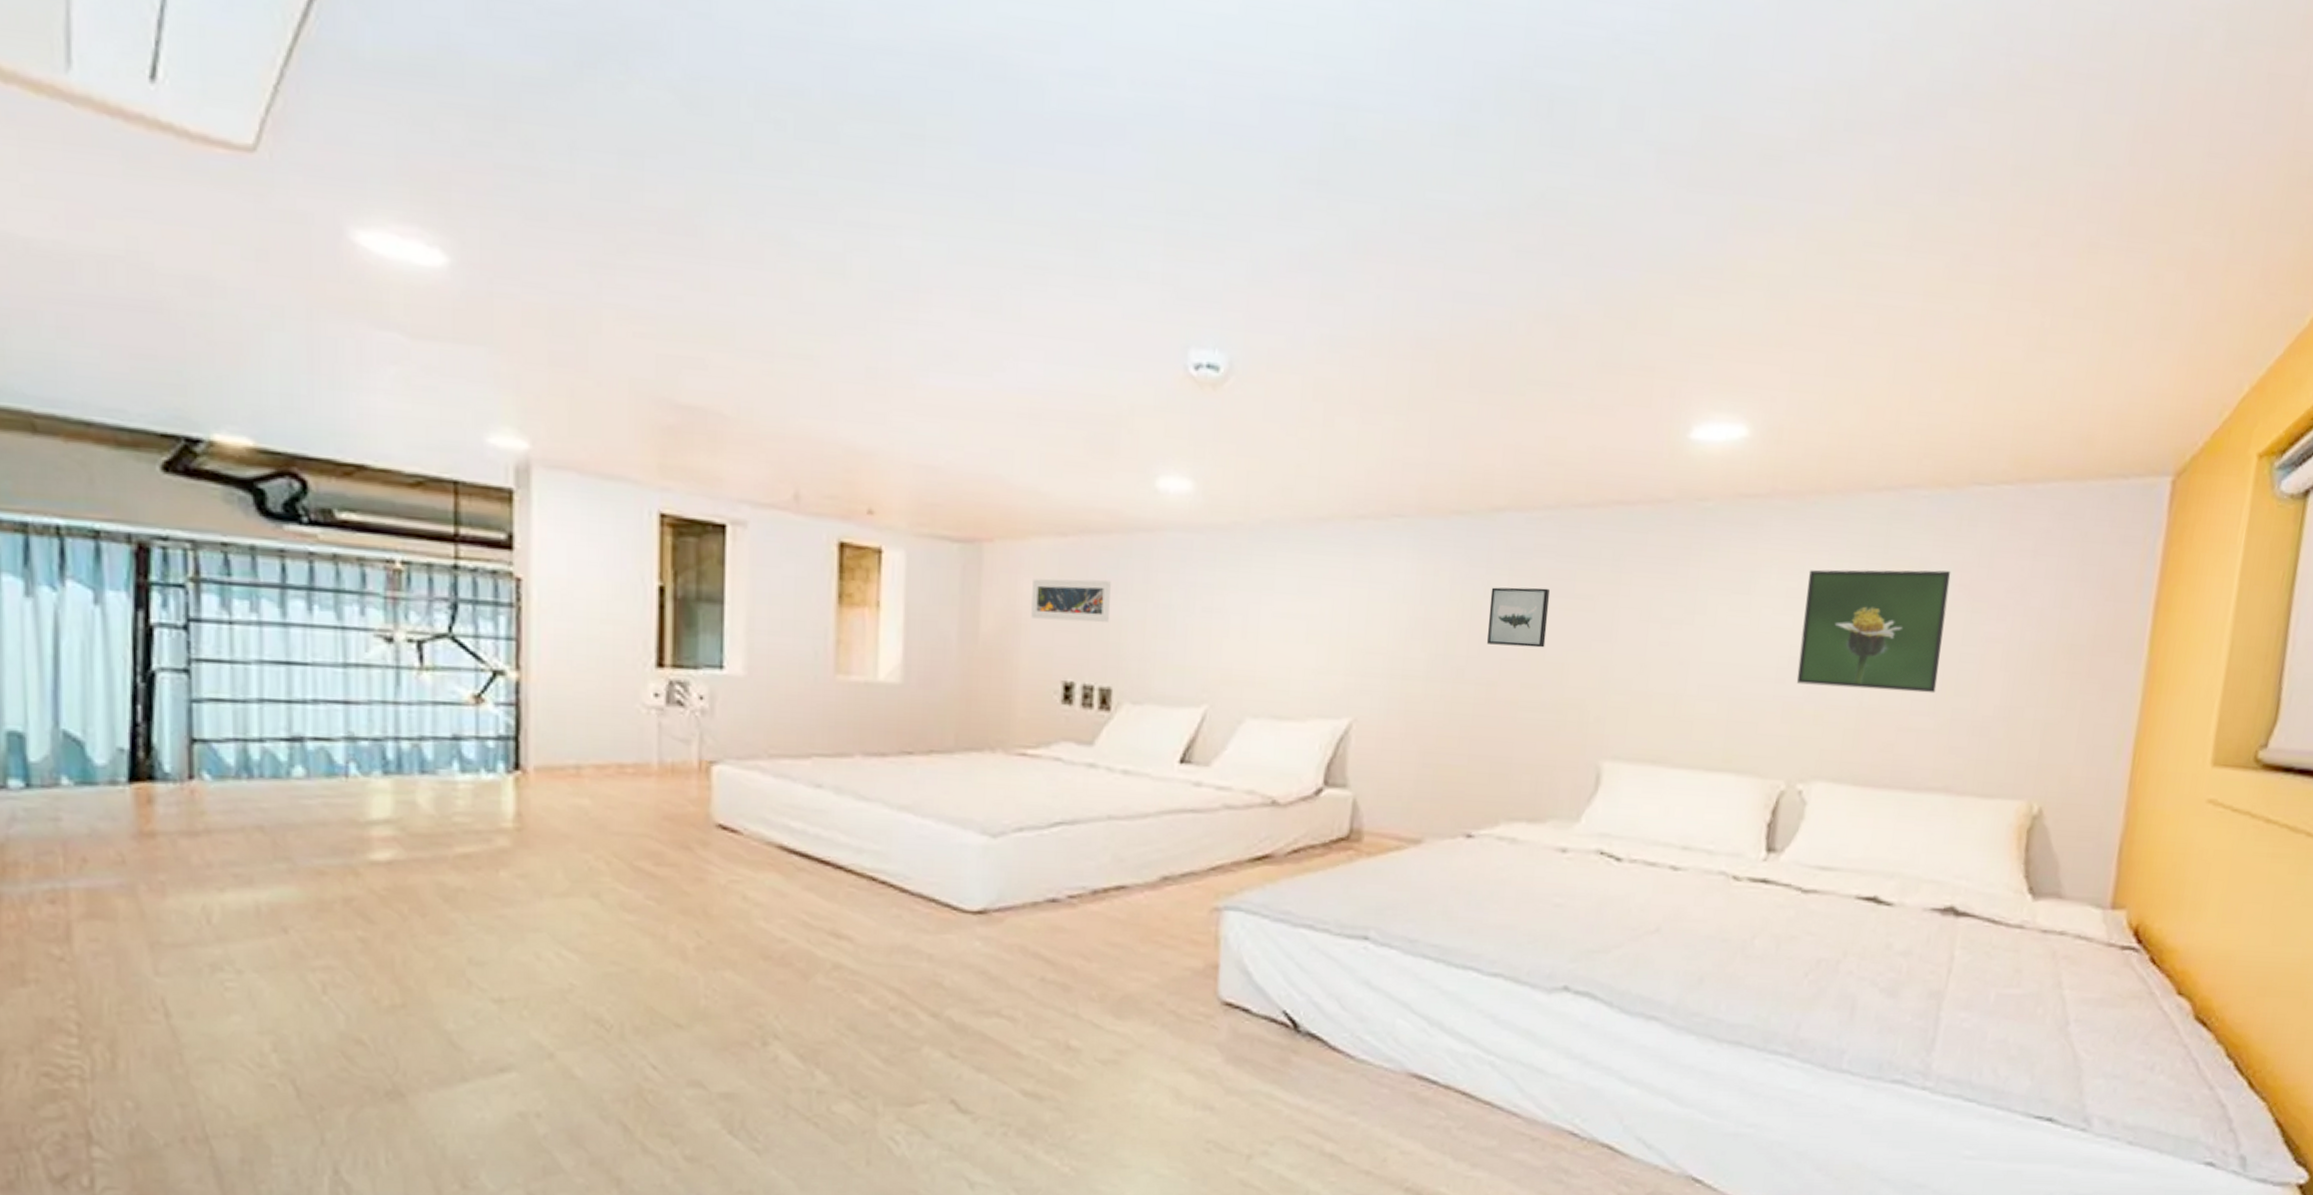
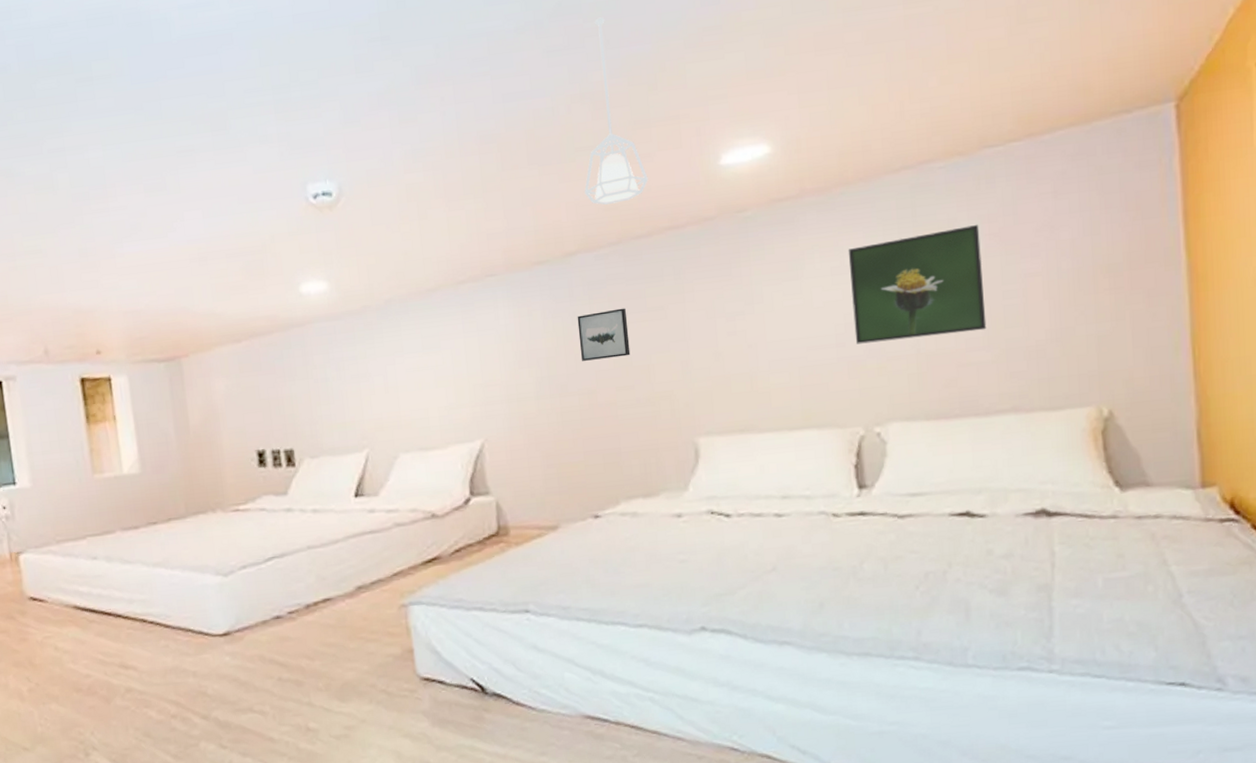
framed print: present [1031,578,1111,623] -> none [222,368,283,407]
pendant lamp: none [1529,223,1606,459] -> present [584,17,648,205]

